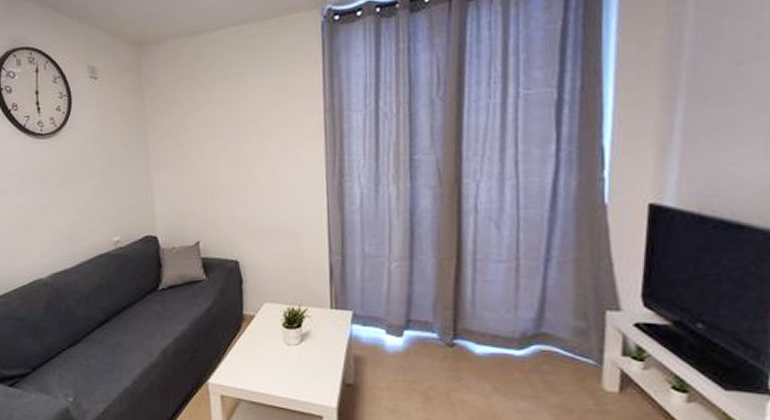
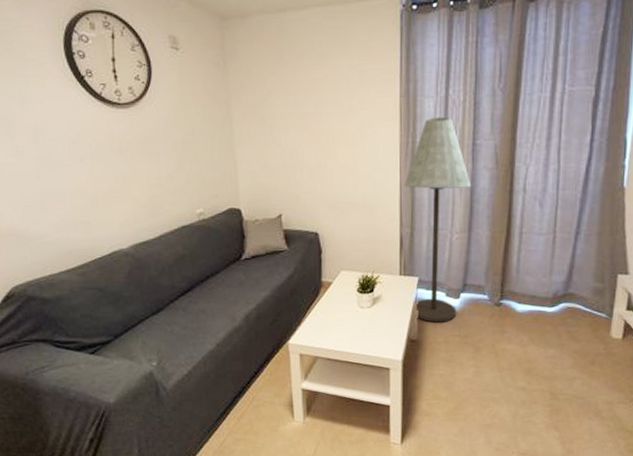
floor lamp: none [332,130,411,364] -> present [404,116,472,323]

